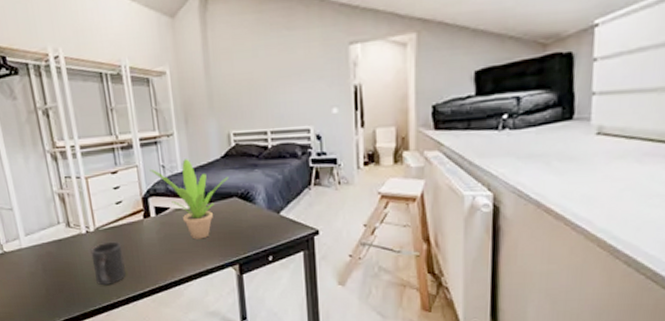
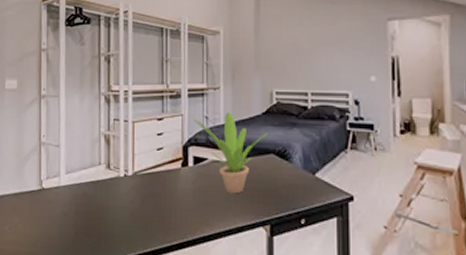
mug: present [90,241,126,285] -> none [124,187,157,233]

